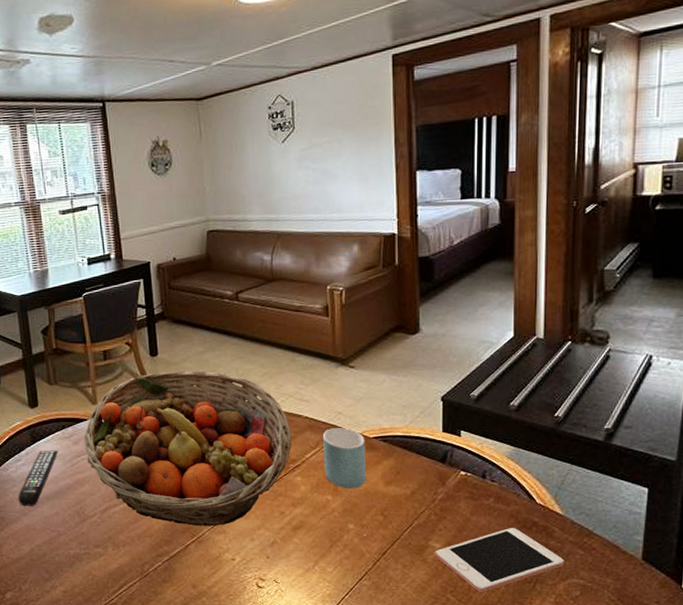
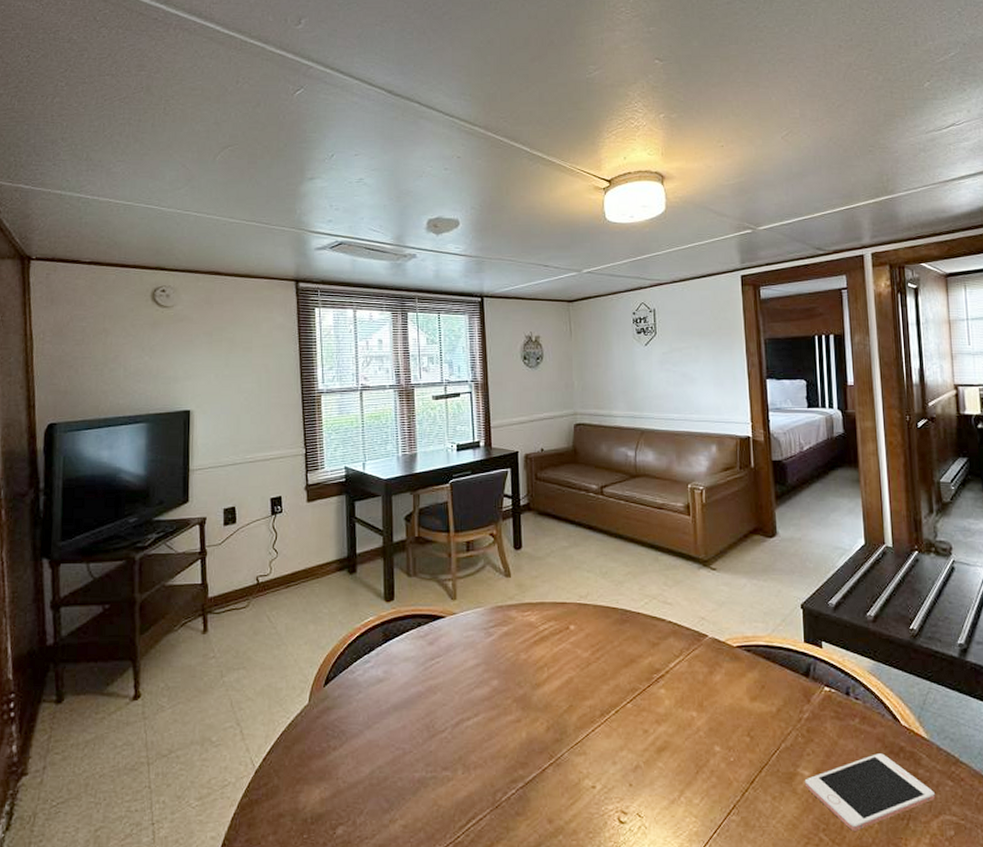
remote control: present [18,450,58,506] -> none [362,651,411,717]
fruit basket: present [83,370,292,526] -> none [439,566,656,746]
mug: present [322,428,367,489] -> none [686,635,732,704]

